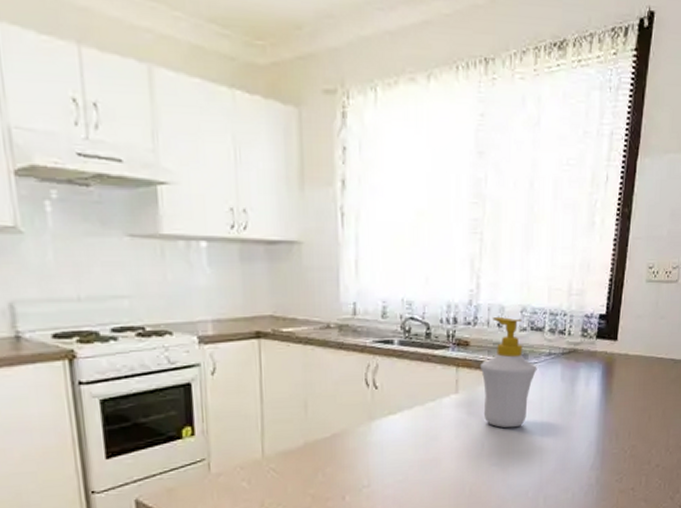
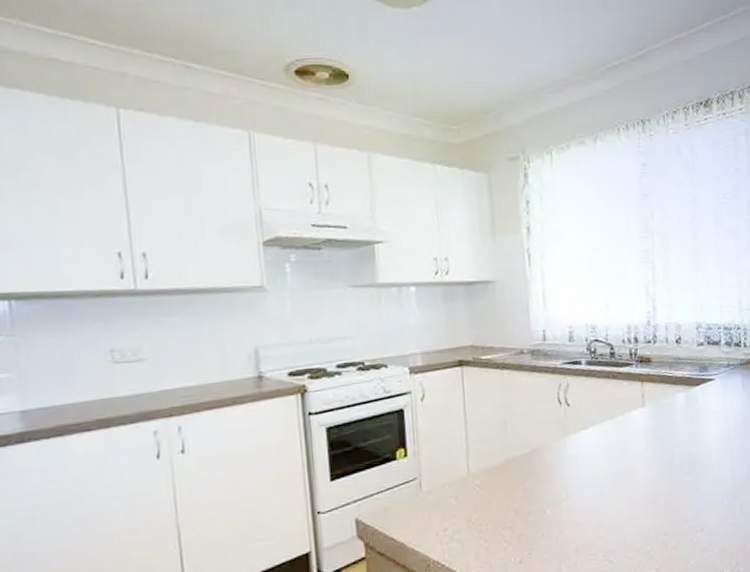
soap bottle: present [480,316,537,428] -> none [663,333,718,438]

